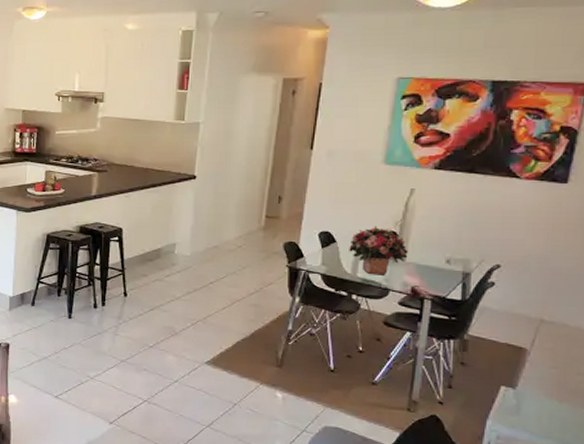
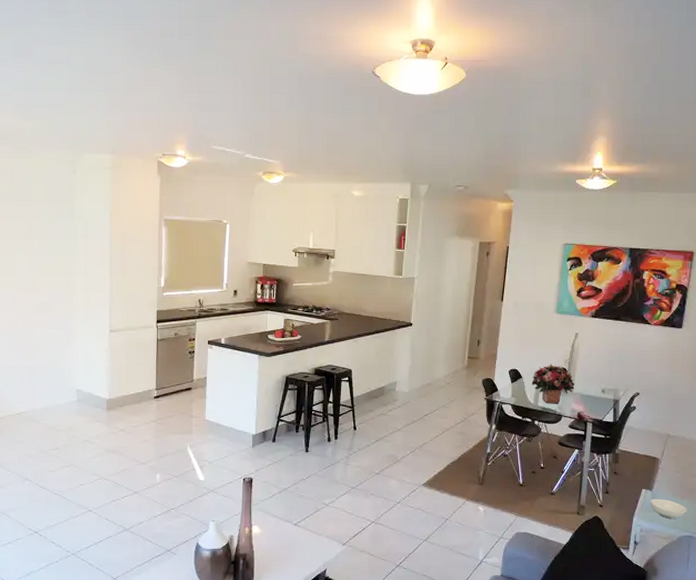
bowl: none [512,399,568,427] -> present [650,498,687,519]

